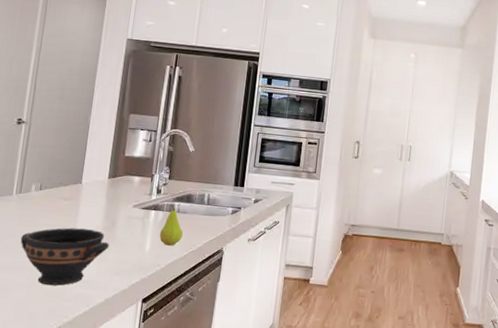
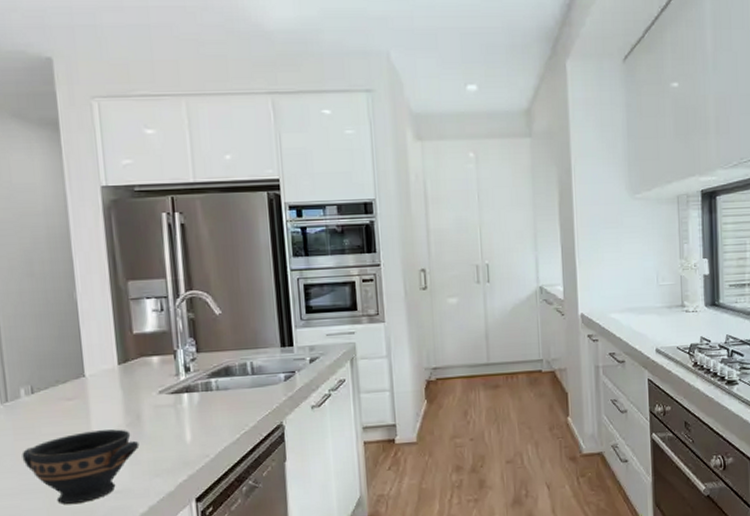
fruit: present [159,204,183,246] -> none [199,382,229,432]

